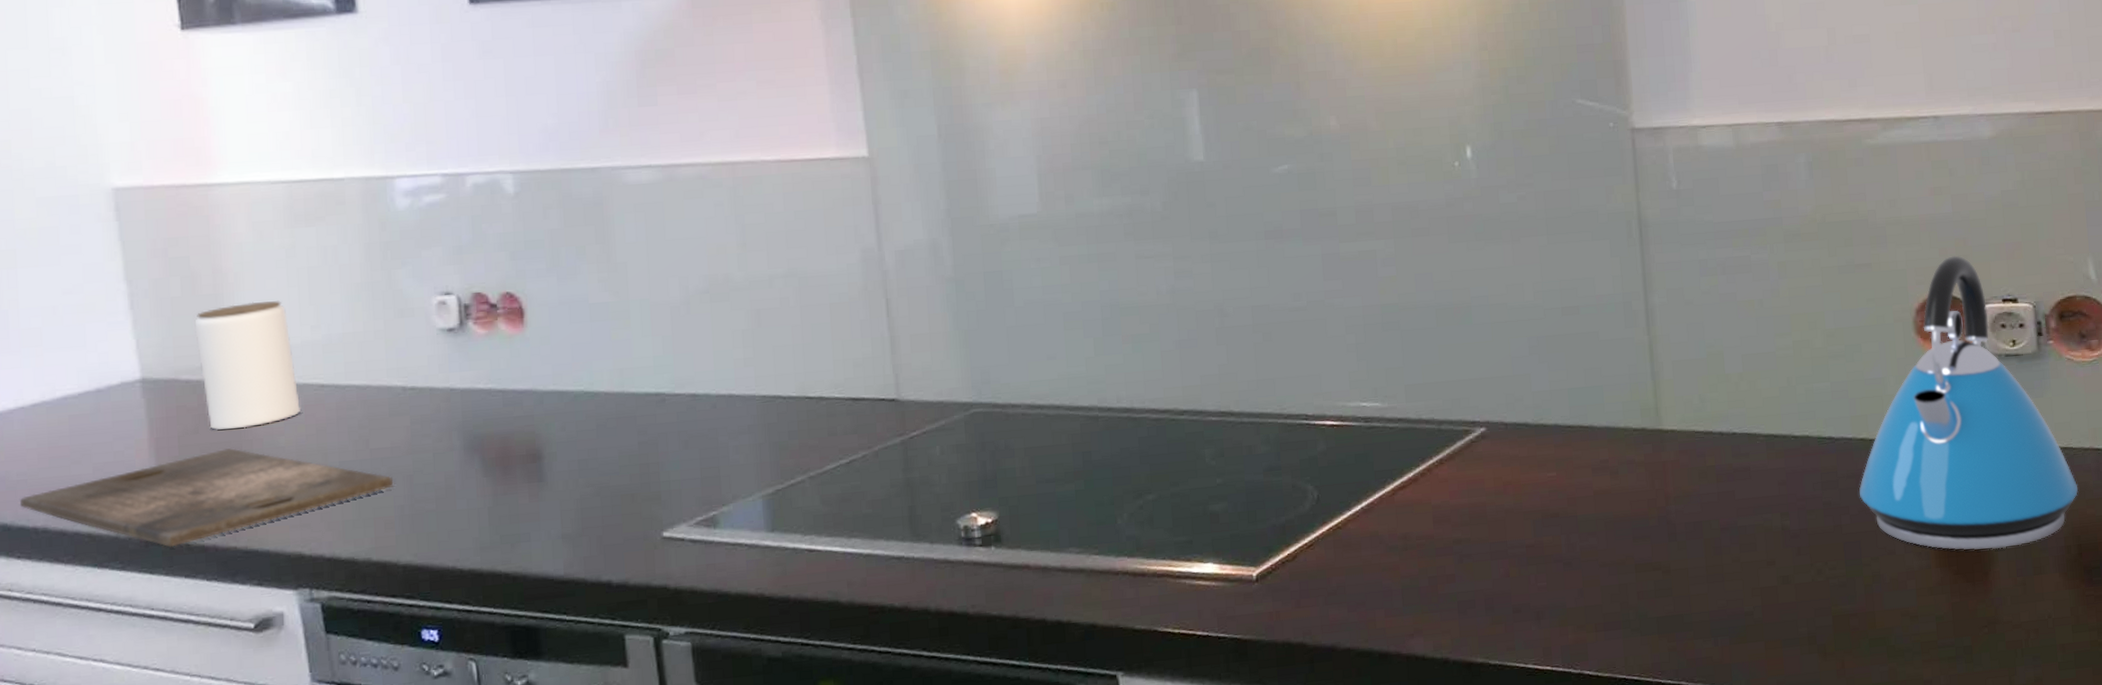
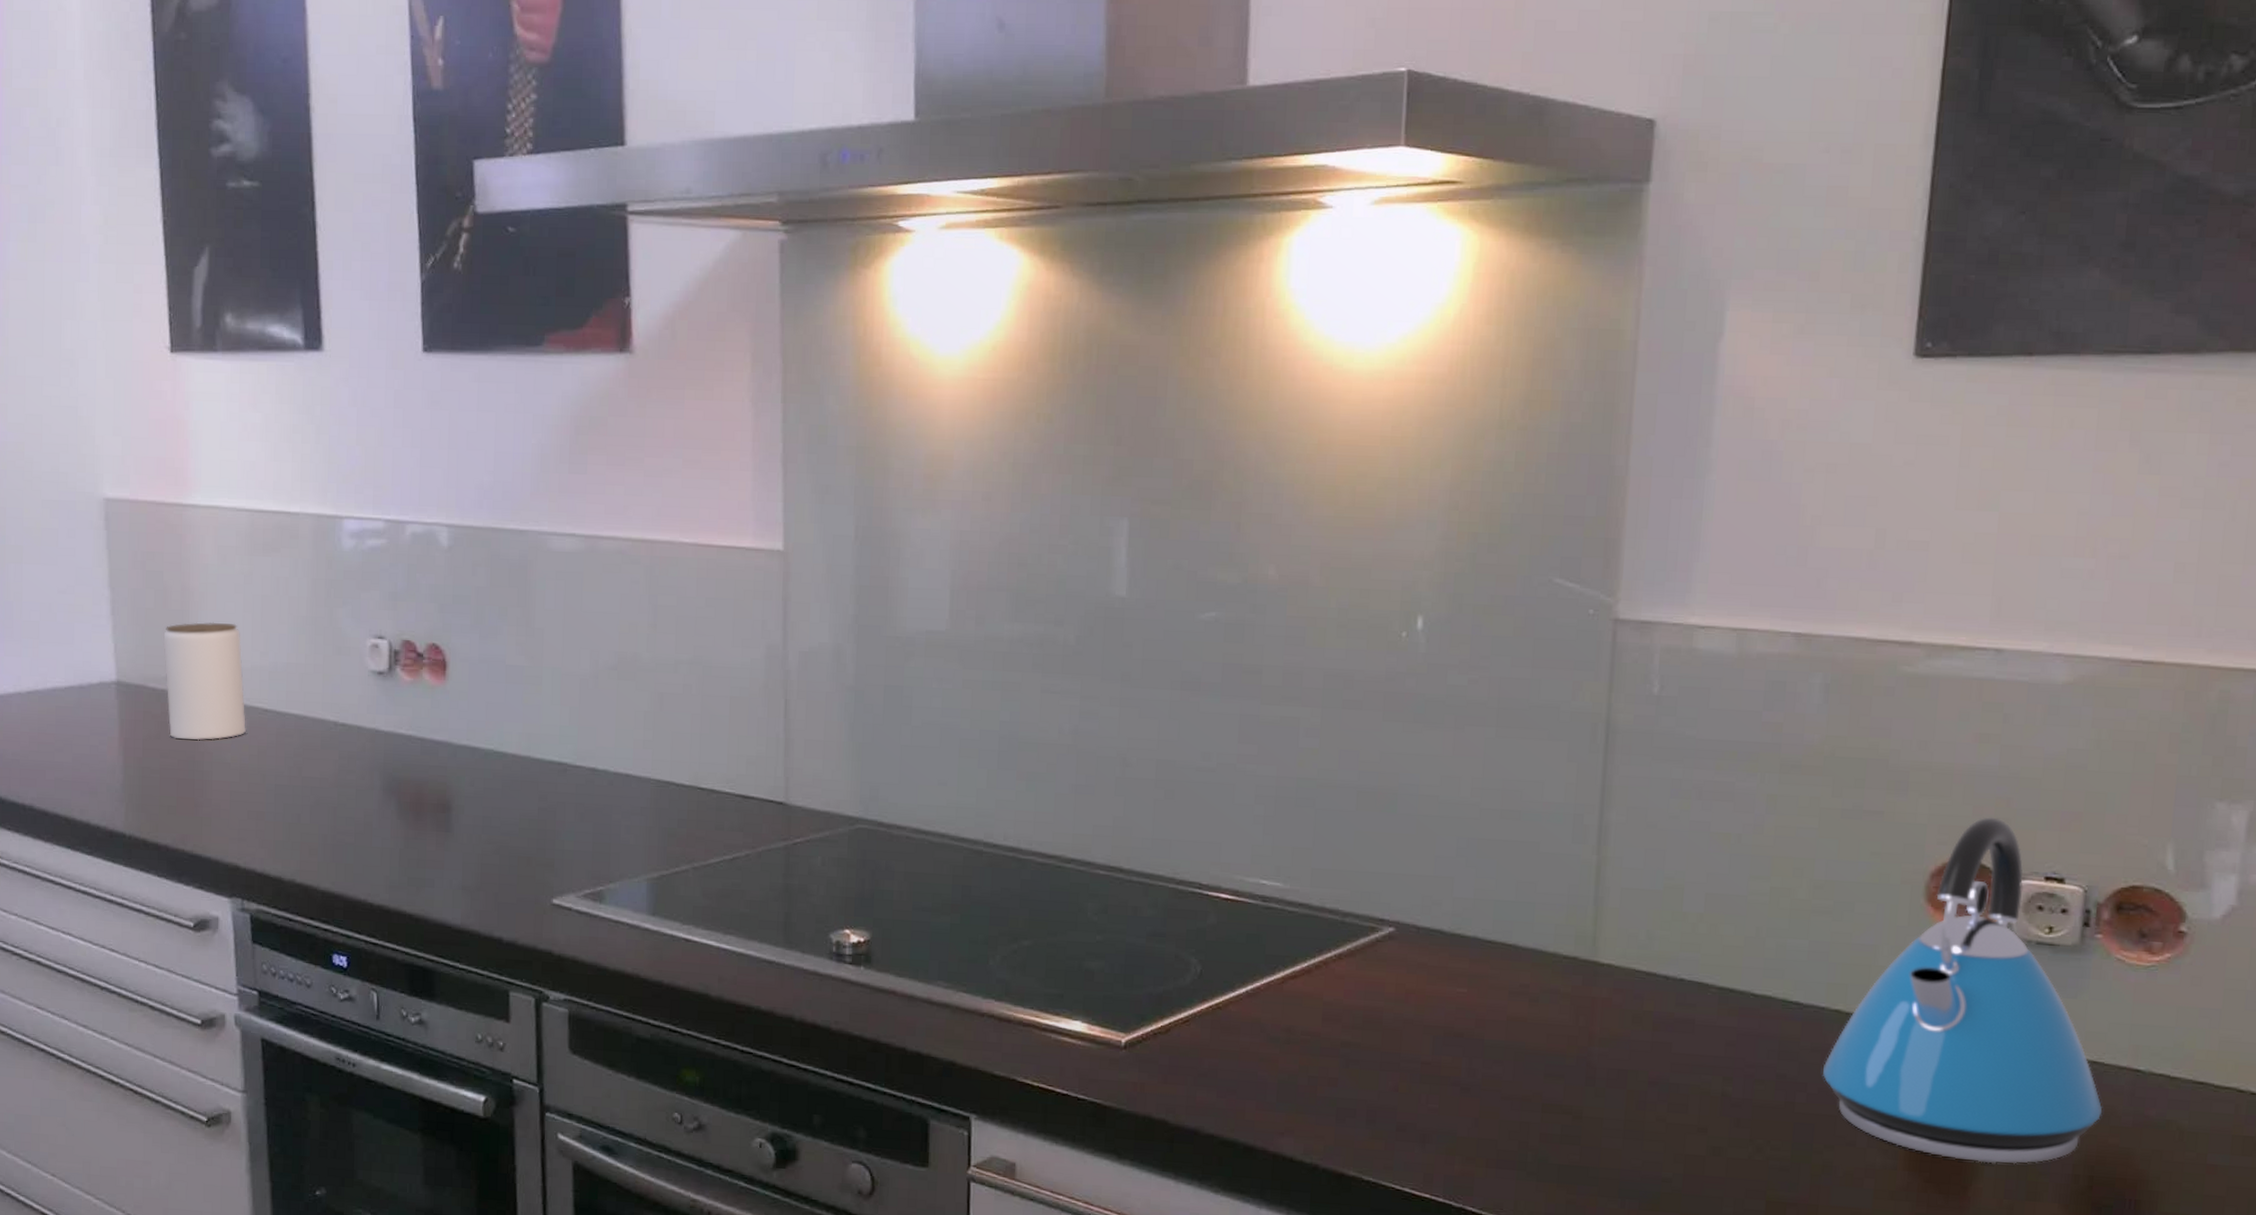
cutting board: present [20,448,394,548] -> none [13,757,320,841]

